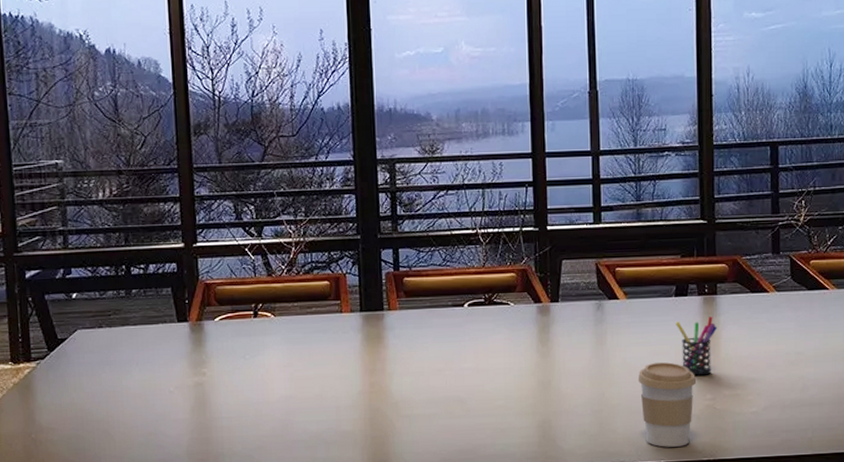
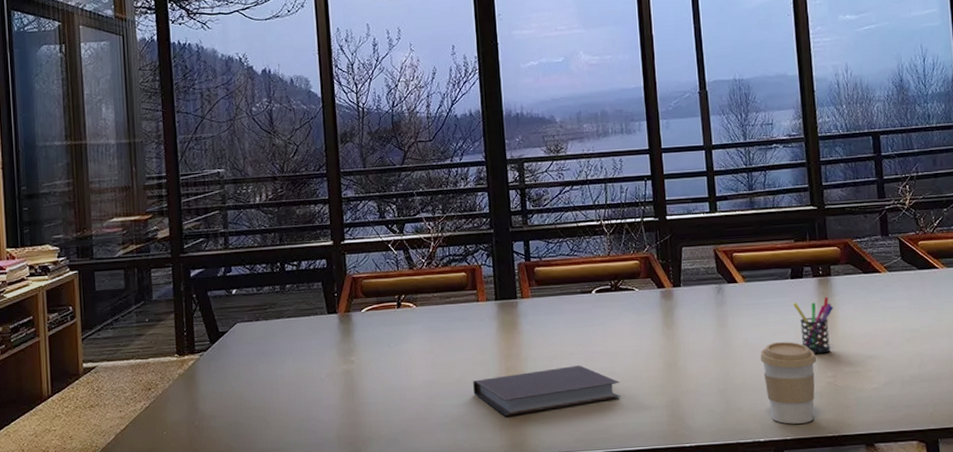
notebook: none [334,382,490,434] -> present [473,365,621,416]

